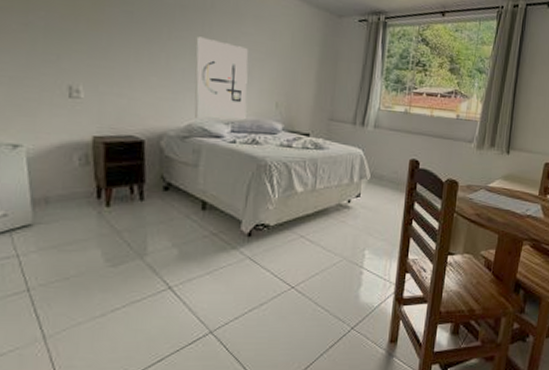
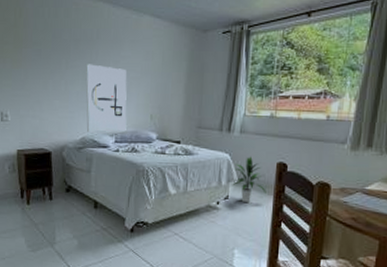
indoor plant: none [364,152,399,200] -> present [232,156,266,202]

